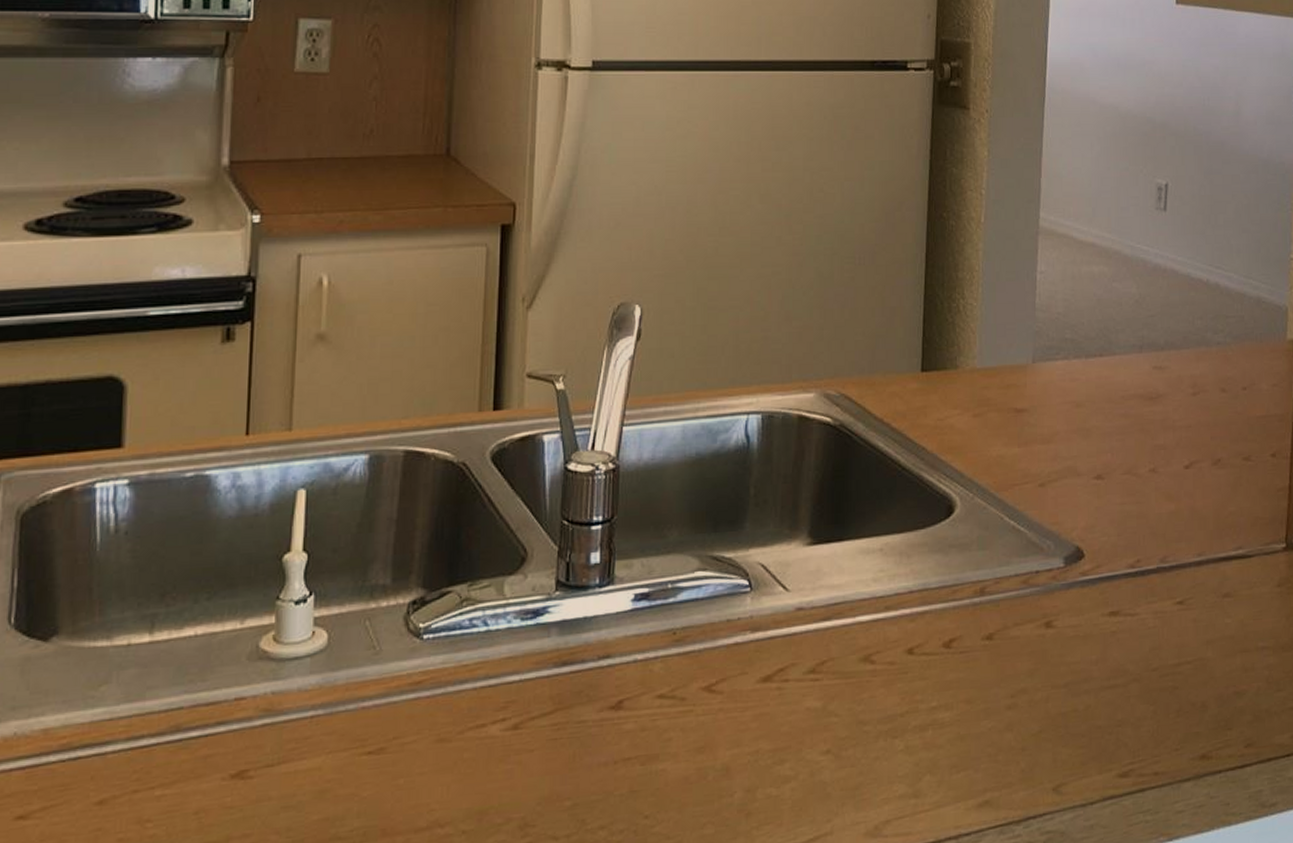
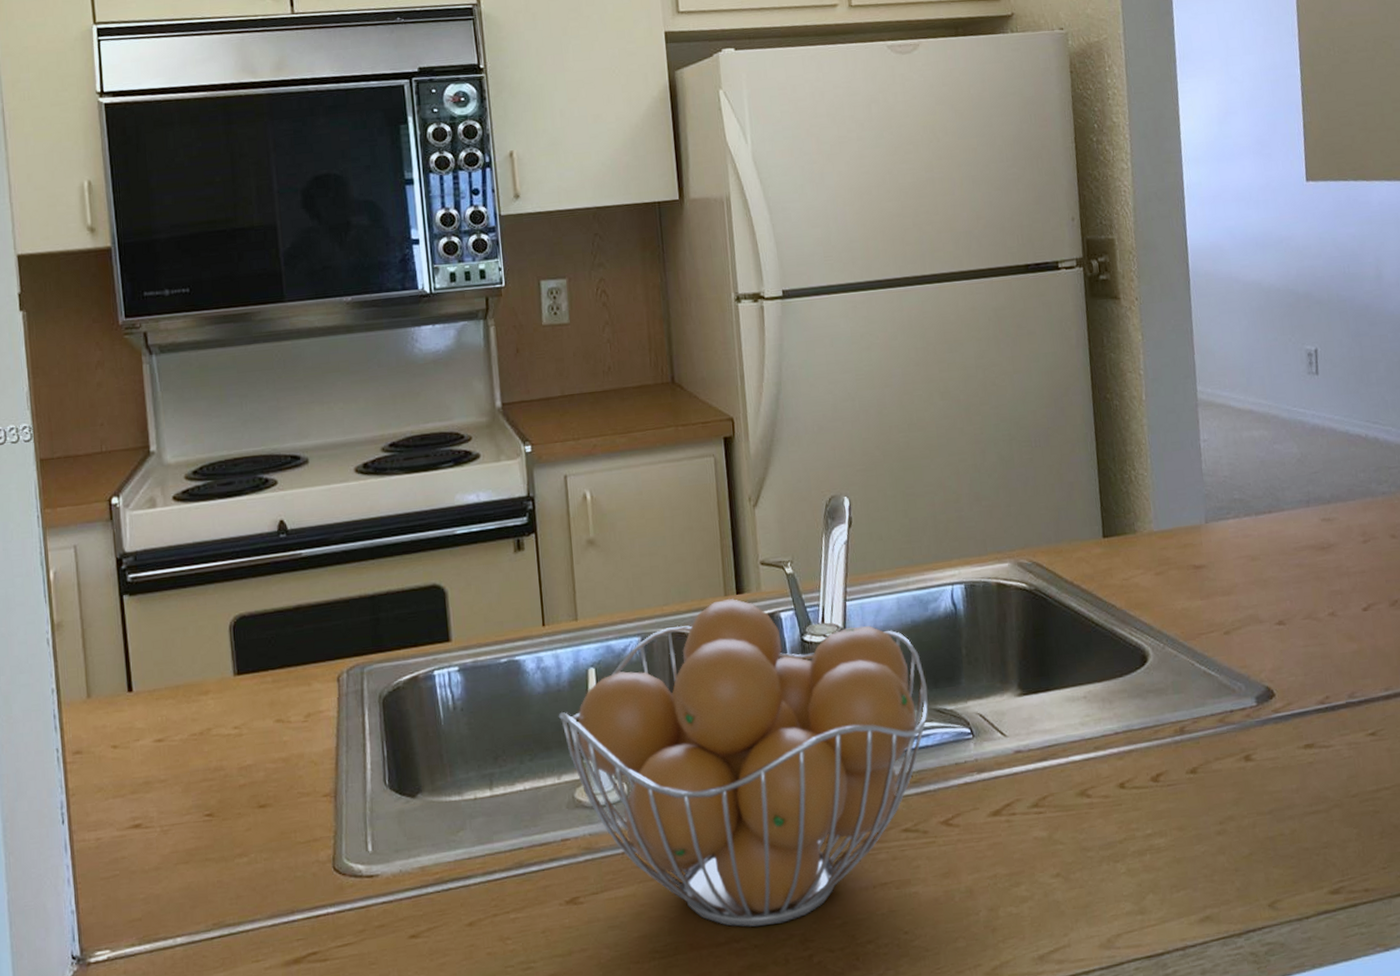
fruit basket: none [251,415,706,809] -> present [558,599,929,927]

